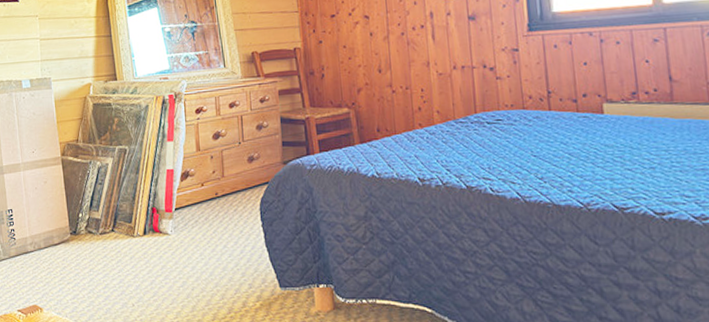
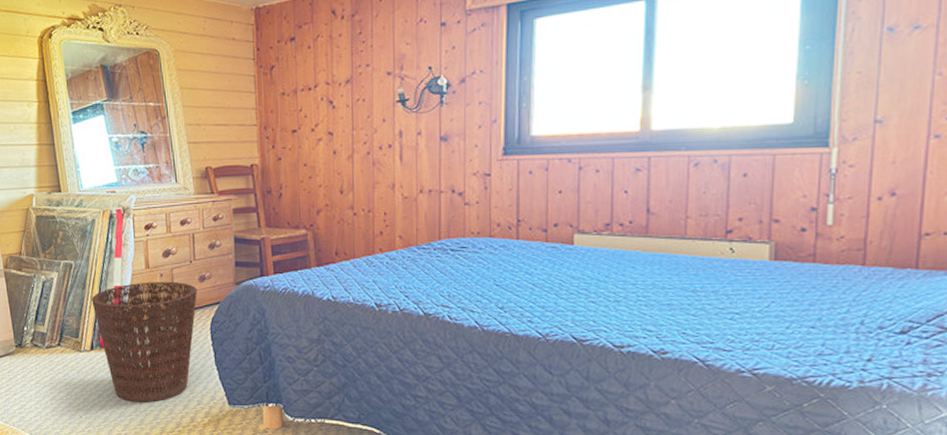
basket: none [145,163,247,289] -> present [91,281,197,404]

